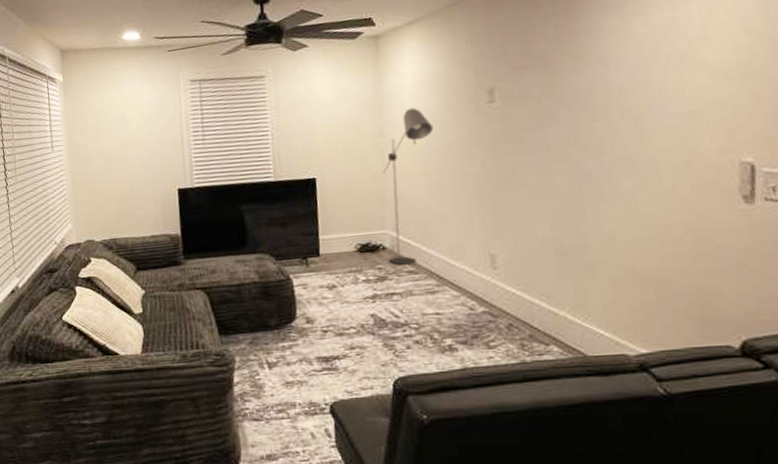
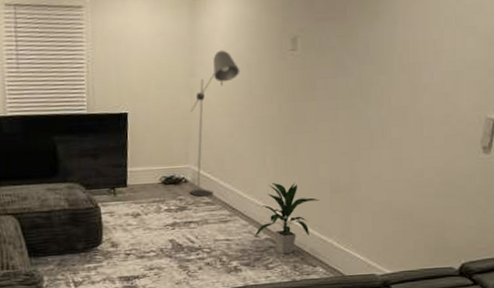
indoor plant: none [468,245,543,330] -> present [254,182,320,254]

